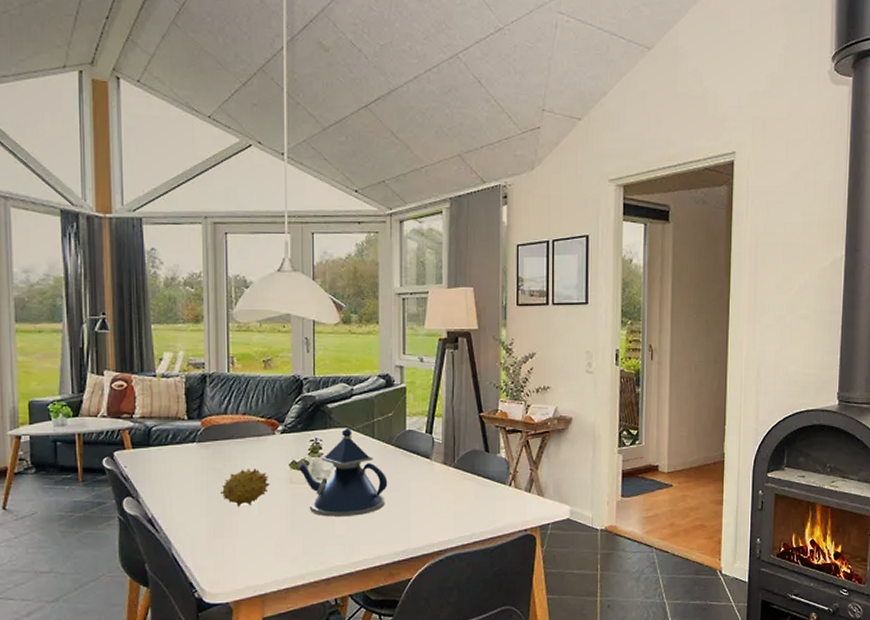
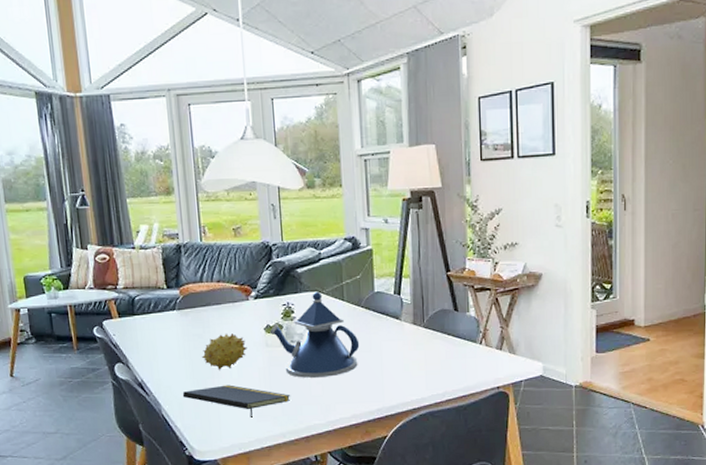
notepad: none [196,522,313,558] -> present [182,385,291,418]

